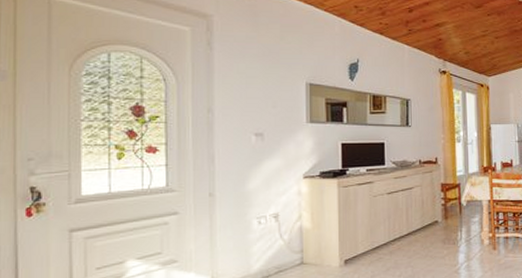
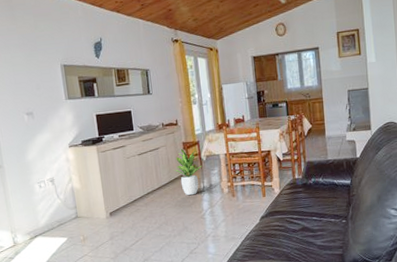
potted plant: none [428,190,461,244] -> present [174,148,202,195]

